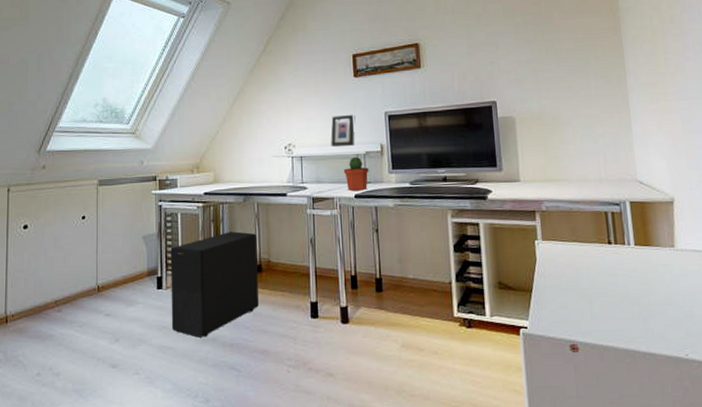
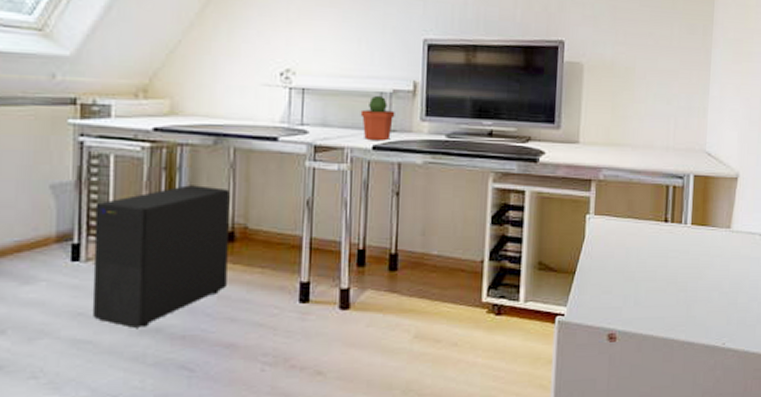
picture frame: present [330,115,356,148] -> none [346,37,384,81]

